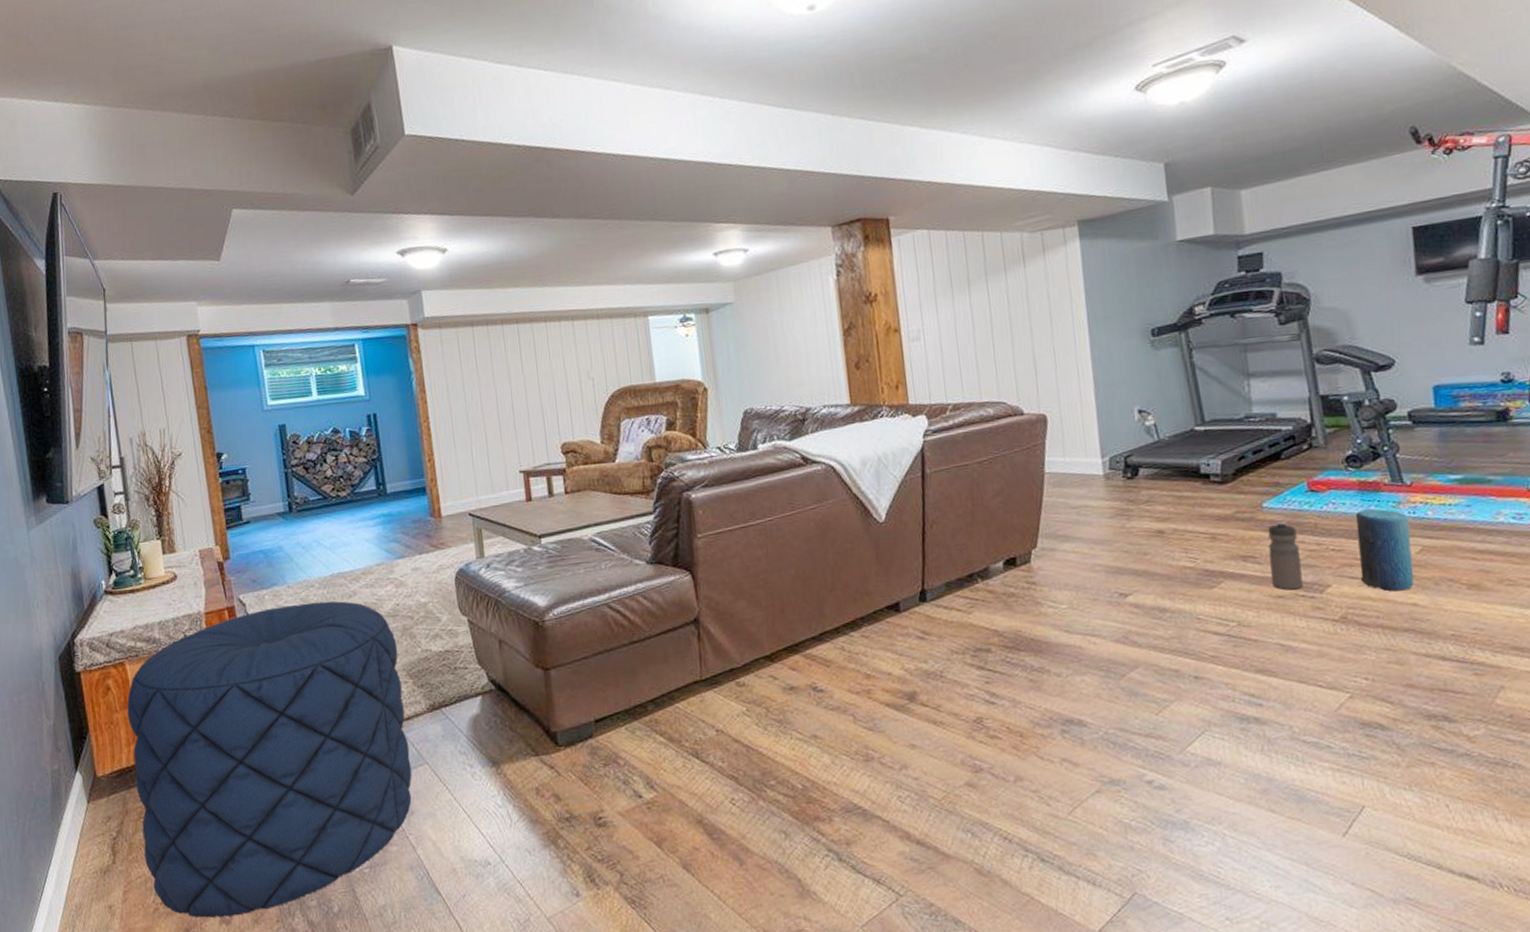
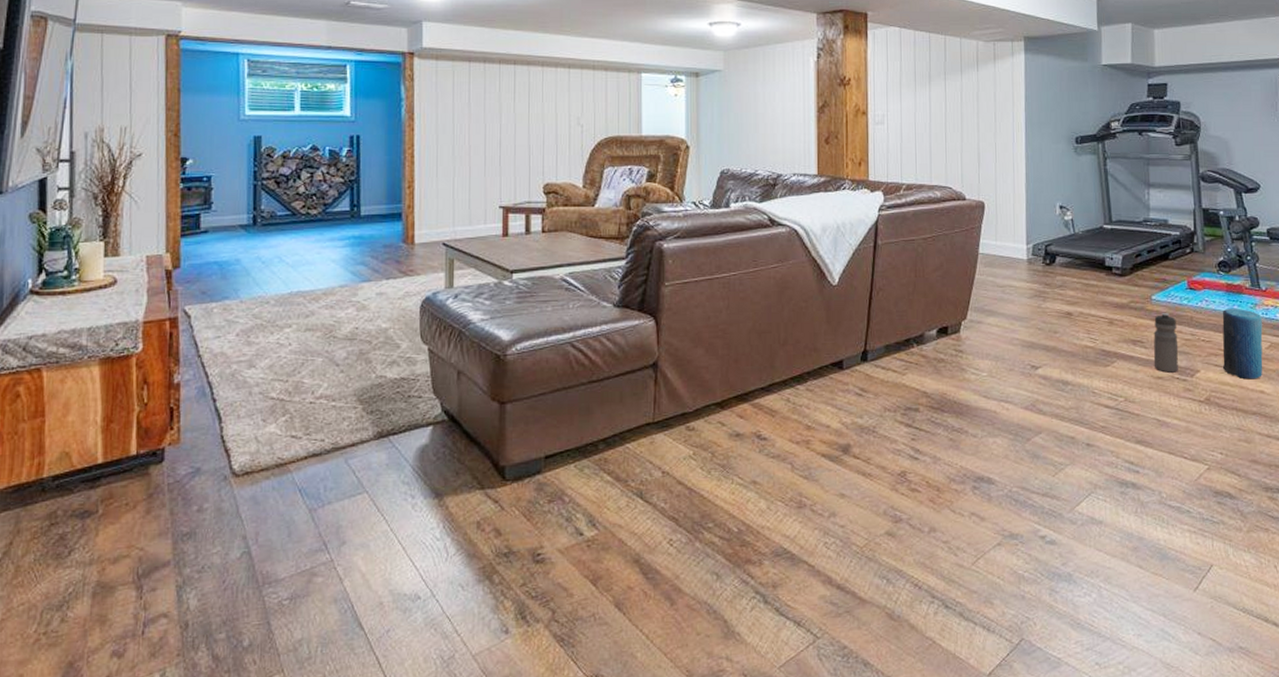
pouf: present [127,600,412,918] -> none [32,319,351,651]

